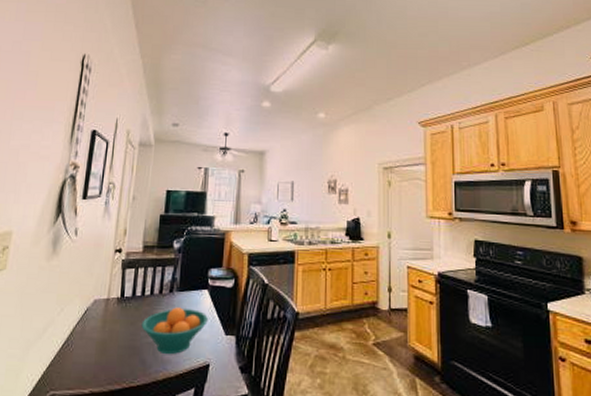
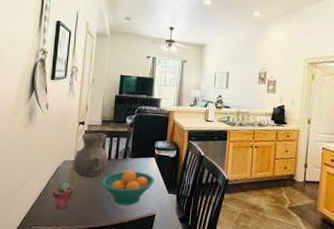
potted succulent: none [78,328,106,365] -> present [52,182,74,209]
vase: none [106,261,150,321] -> present [73,132,108,179]

